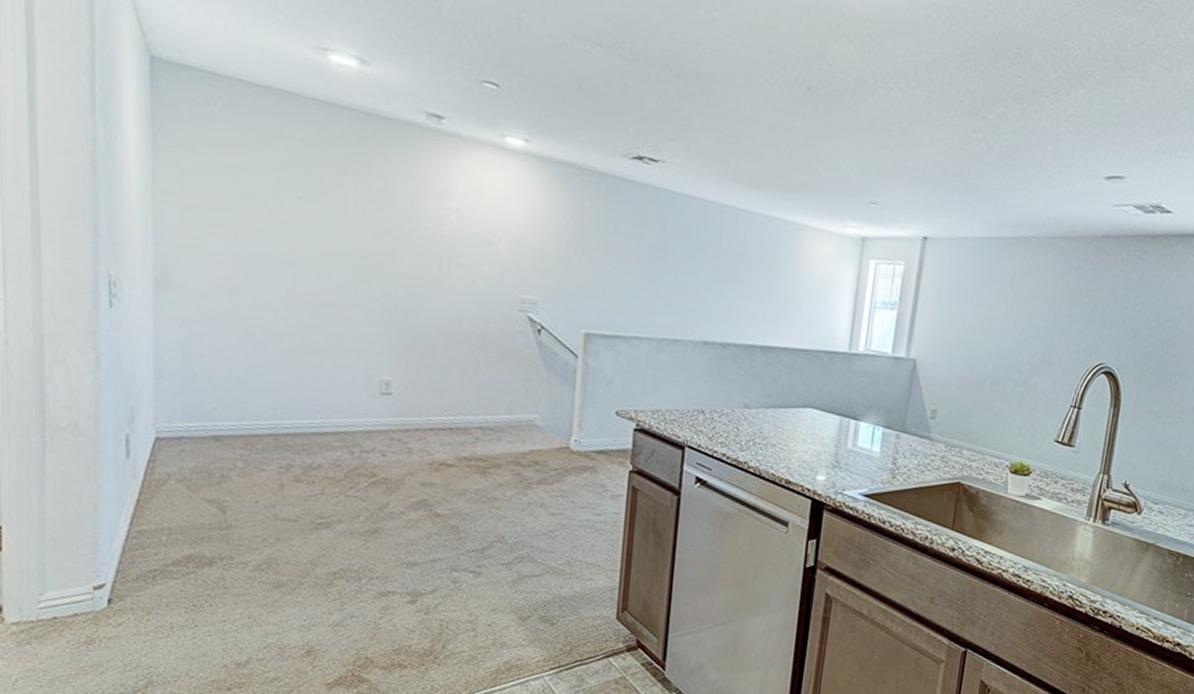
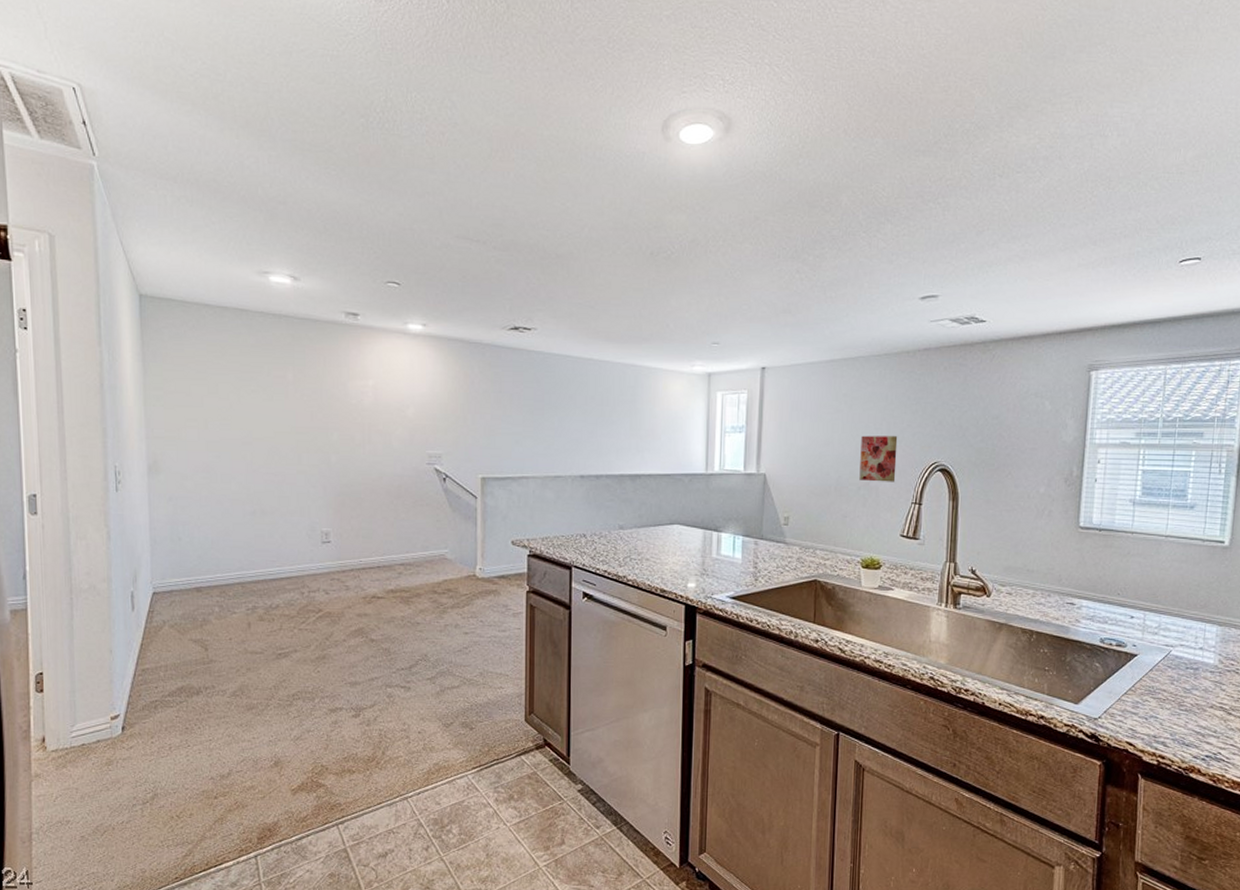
wall art: none [1017,326,1064,382] -> present [859,435,898,482]

